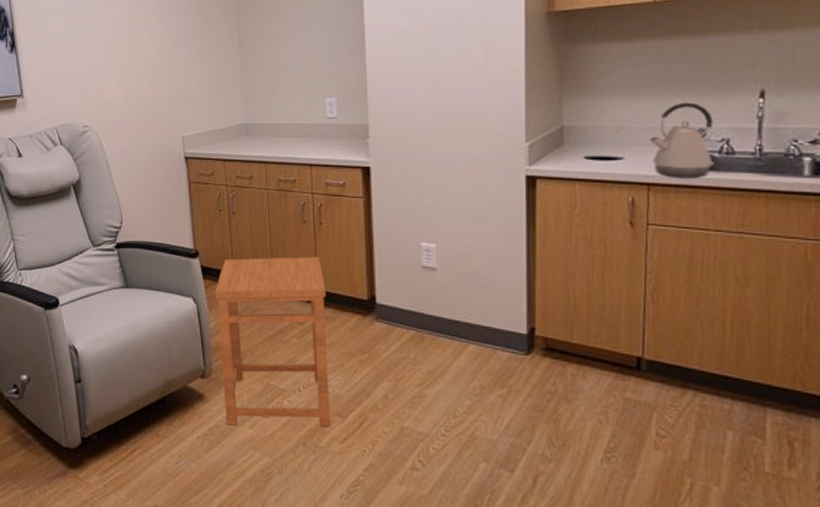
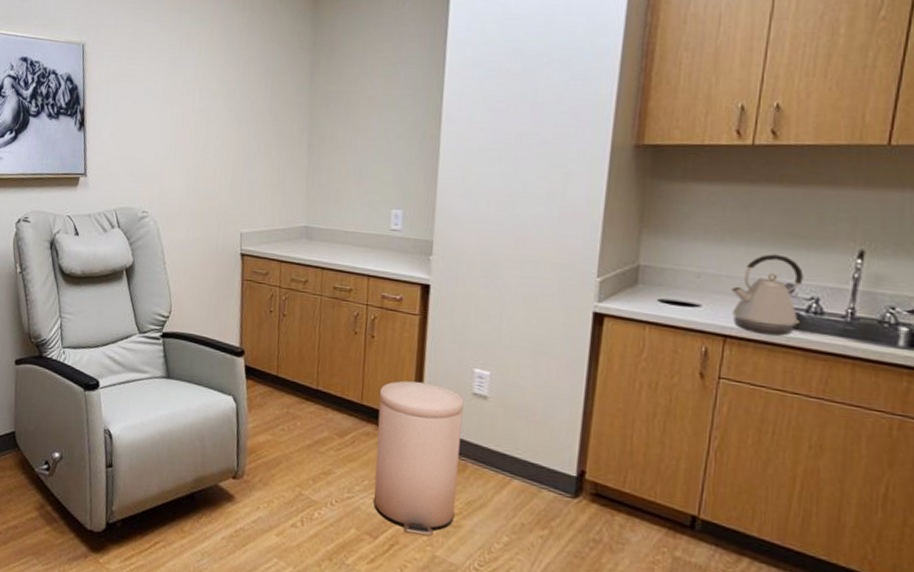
side table: present [214,257,331,428] -> none [253,362,371,545]
pedal bin: none [333,261,418,410] -> present [373,380,464,537]

